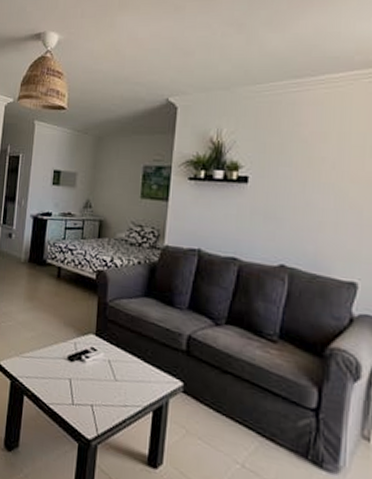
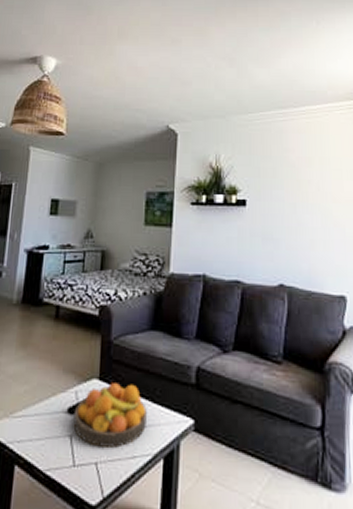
fruit bowl: none [72,339,138,396] -> present [73,383,147,448]

